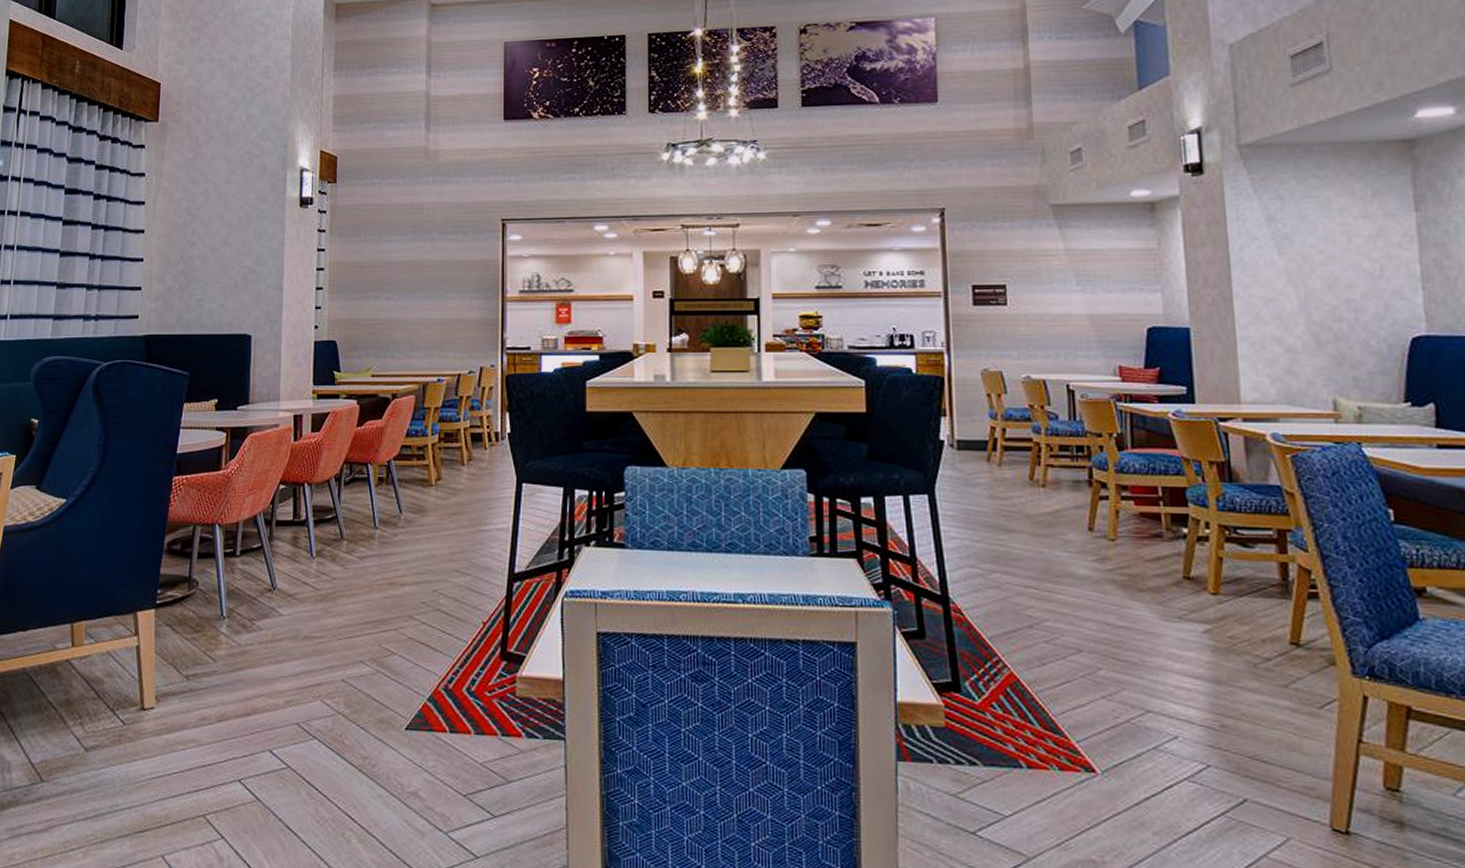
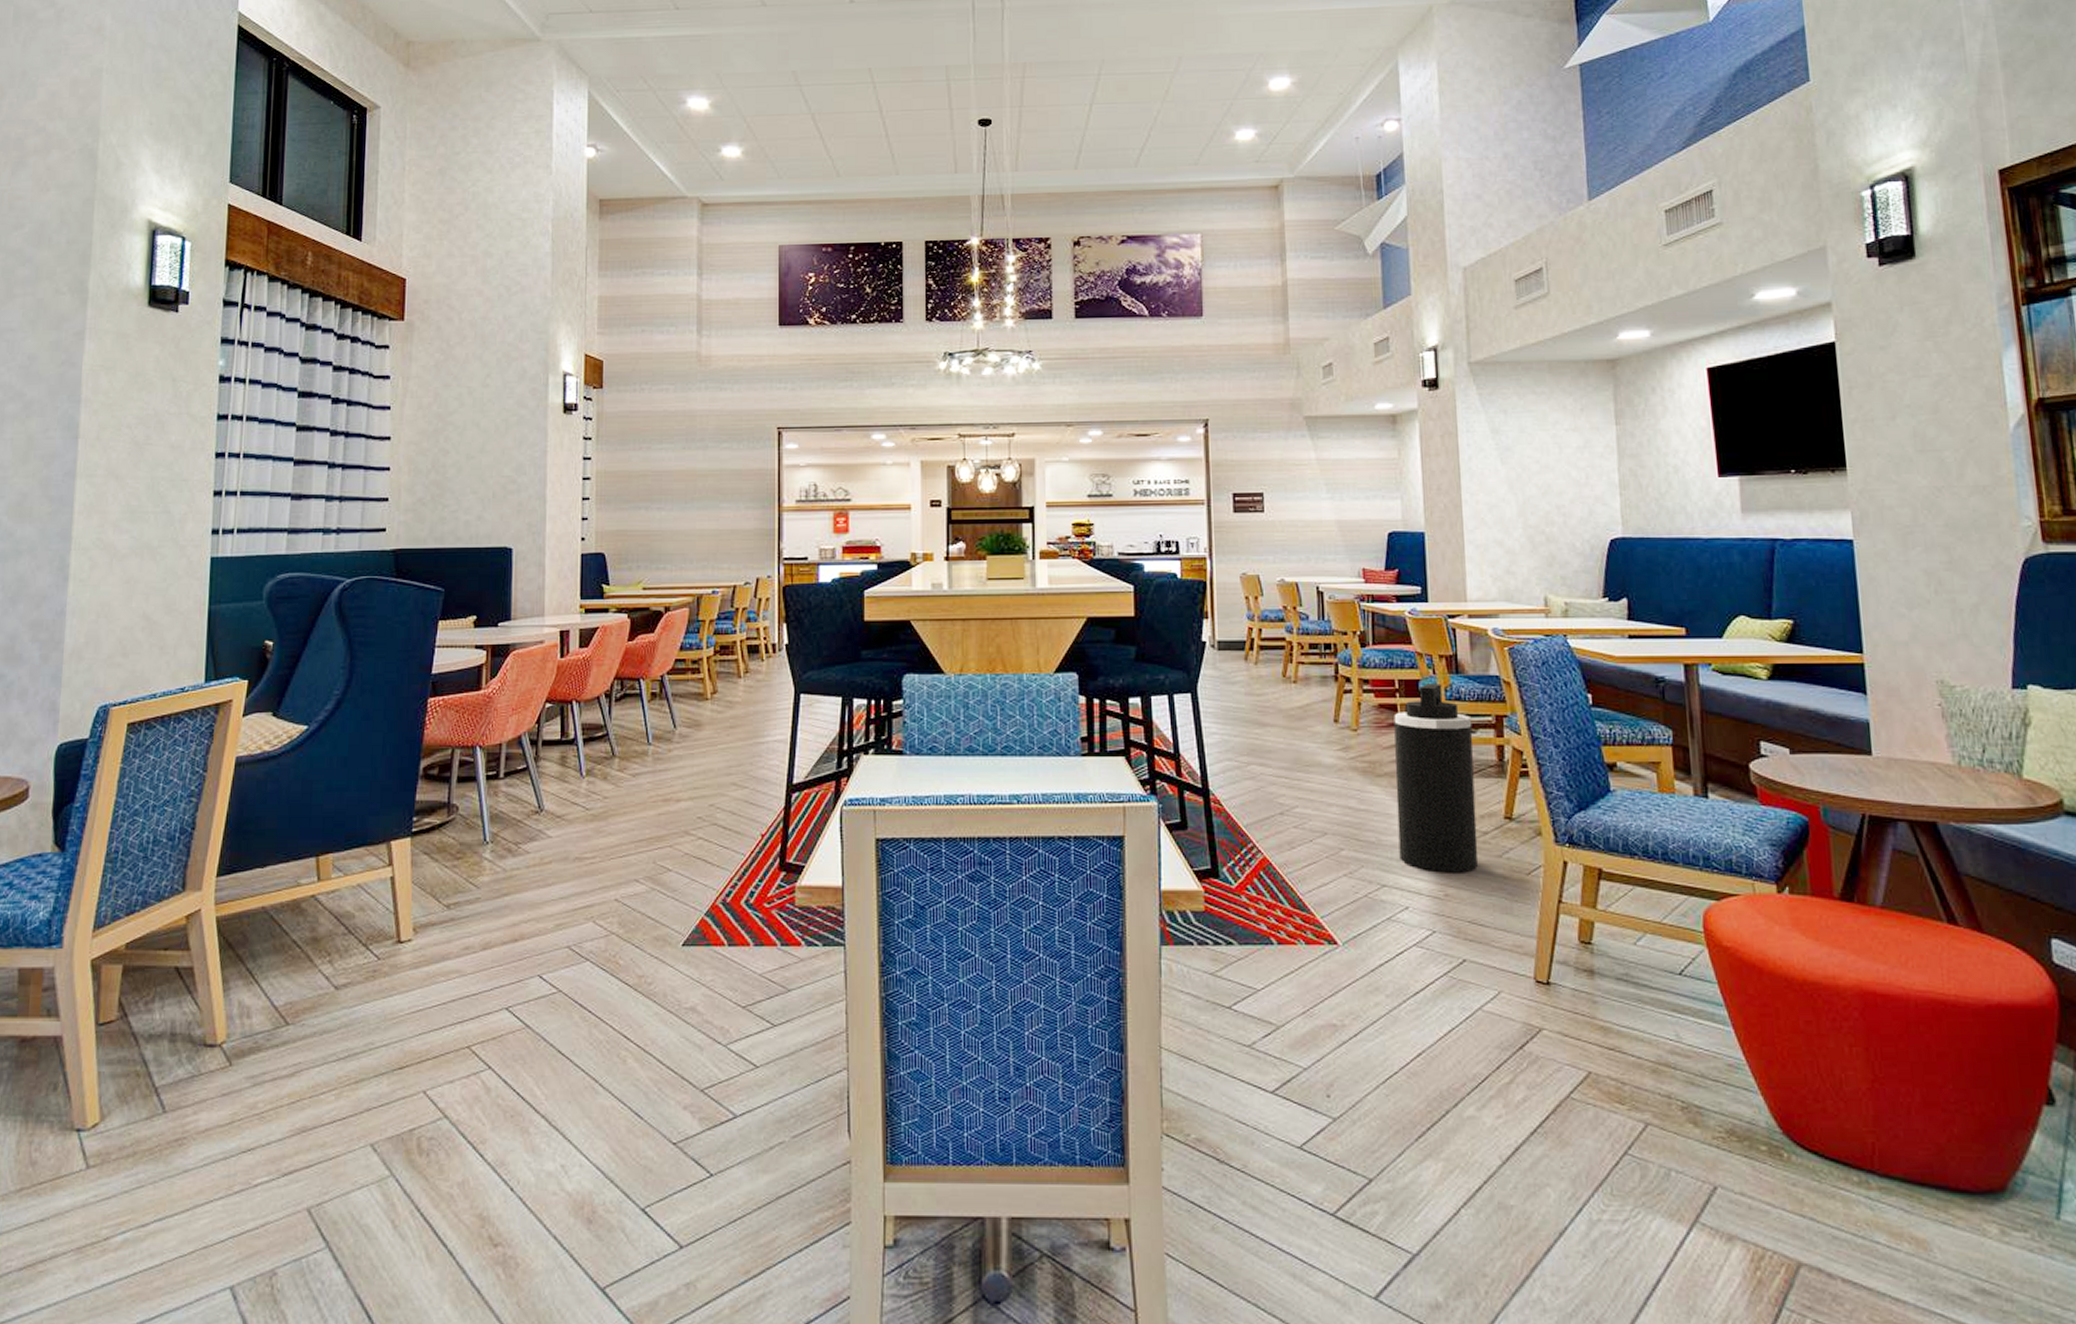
trash can: none [1157,492,1260,703] -> present [1394,684,1479,873]

